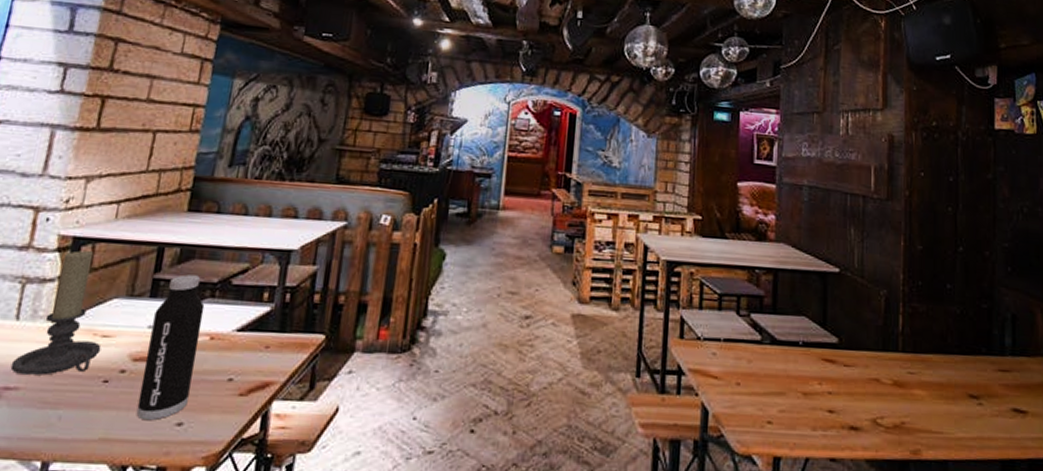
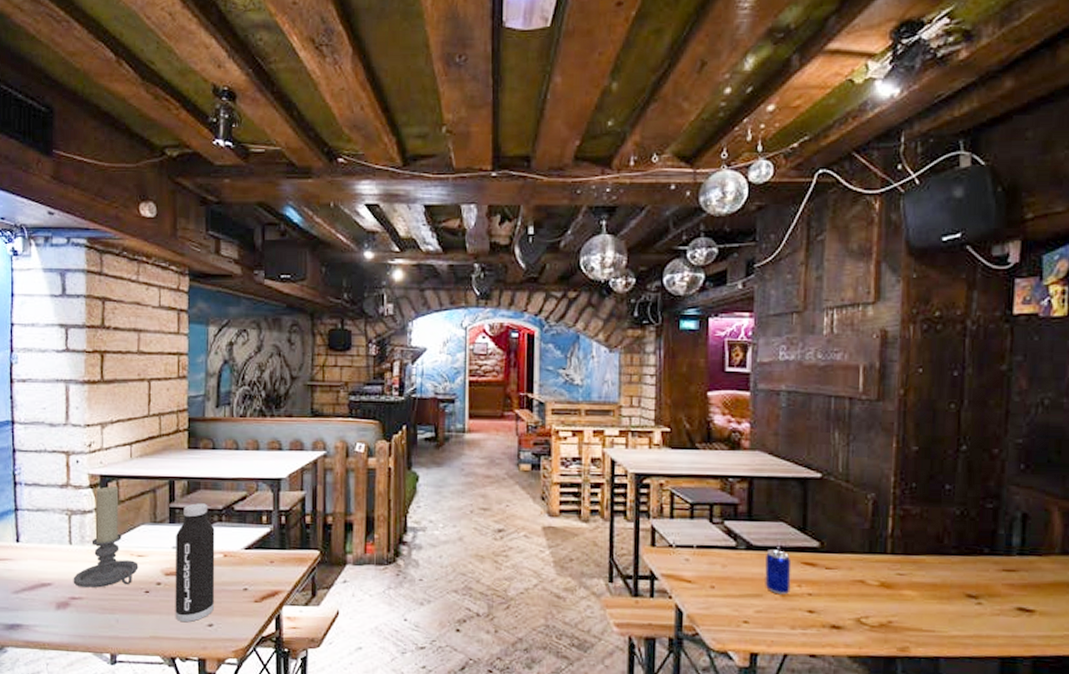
beer can: none [788,345,813,393] -> present [765,549,792,595]

